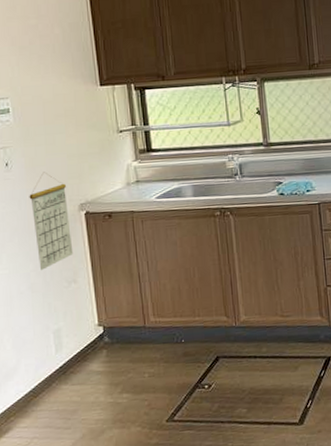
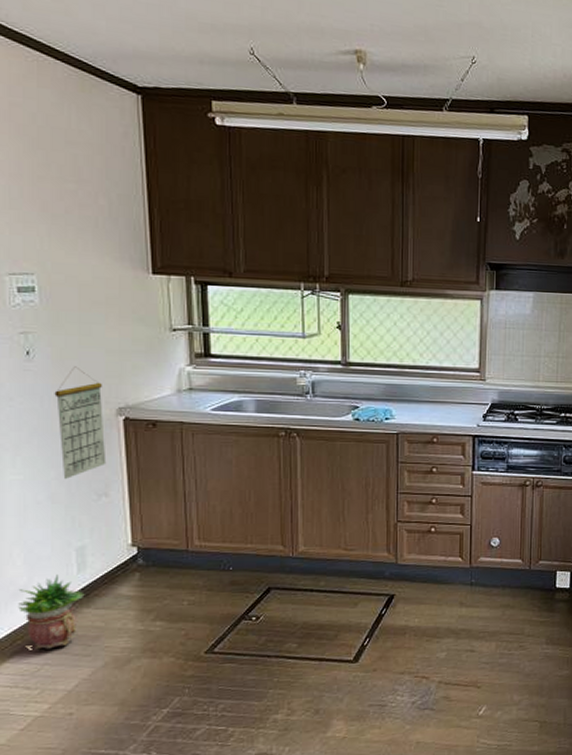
potted plant: none [9,355,63,425] -> present [18,574,85,650]

